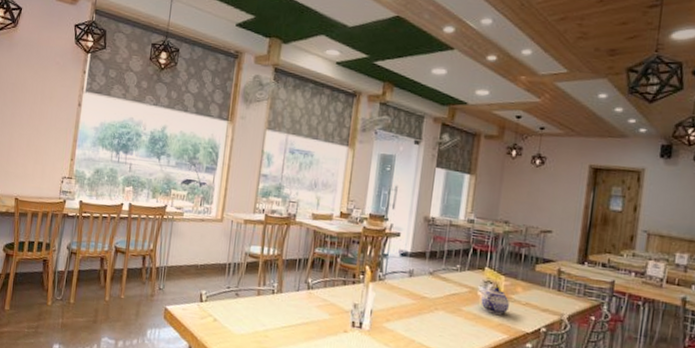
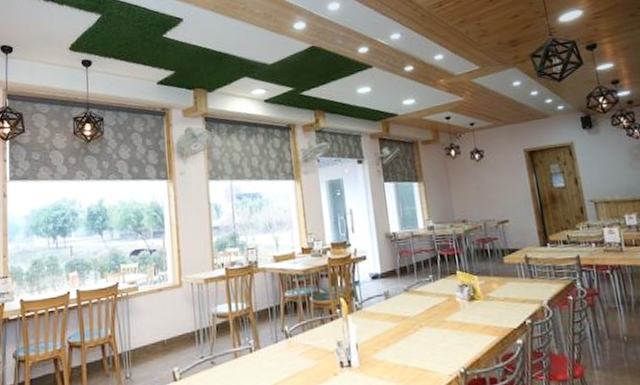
teapot: present [481,287,510,315] -> none [460,289,490,317]

